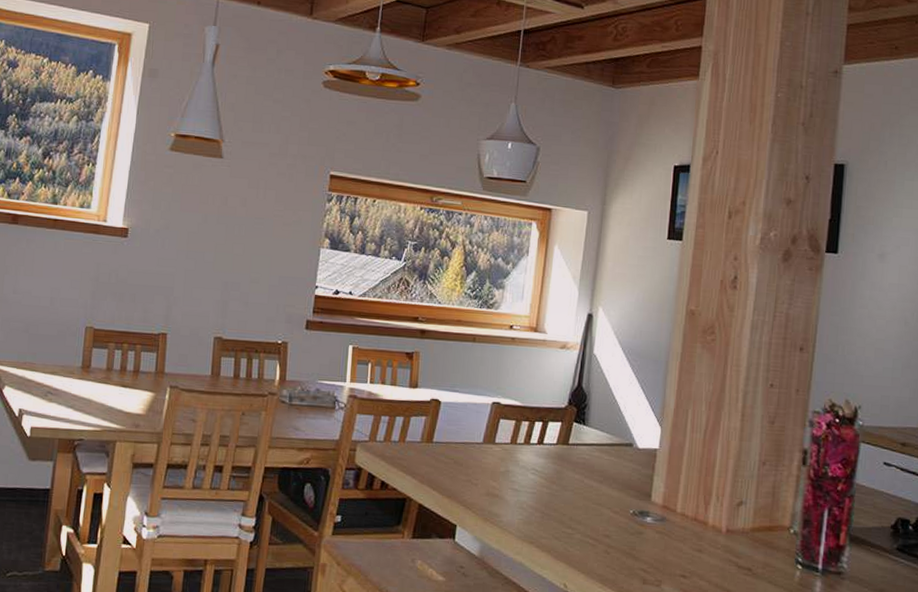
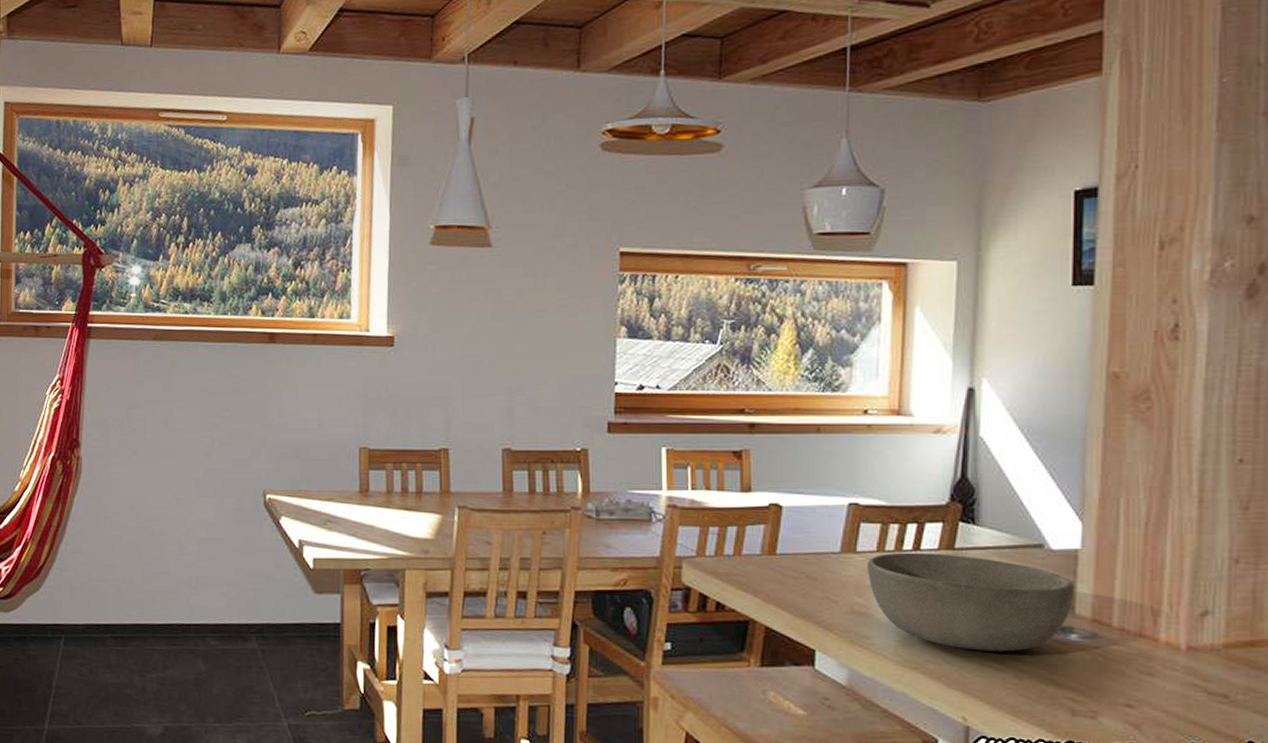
bowl: none [502,445,653,531] -> present [867,552,1075,652]

